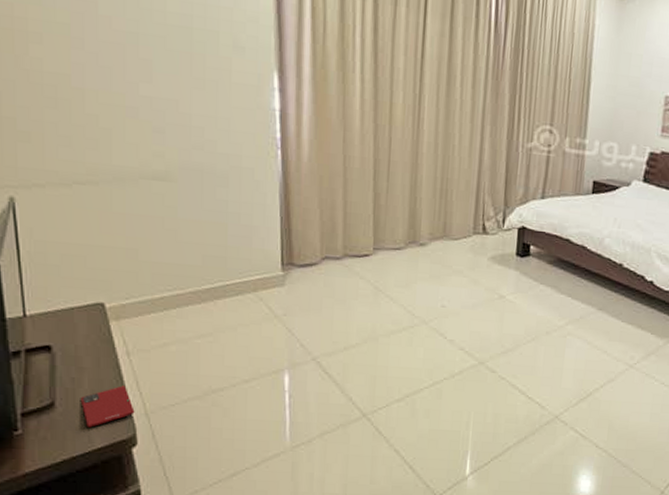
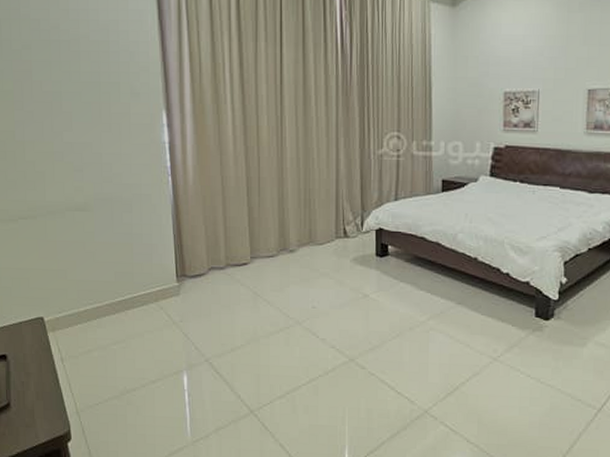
smartphone: present [80,385,135,428] -> none [28,388,69,425]

